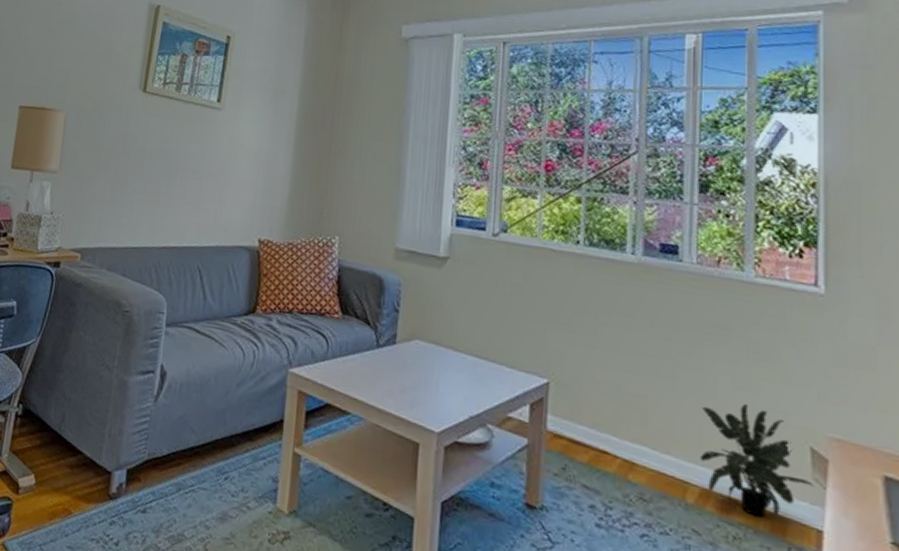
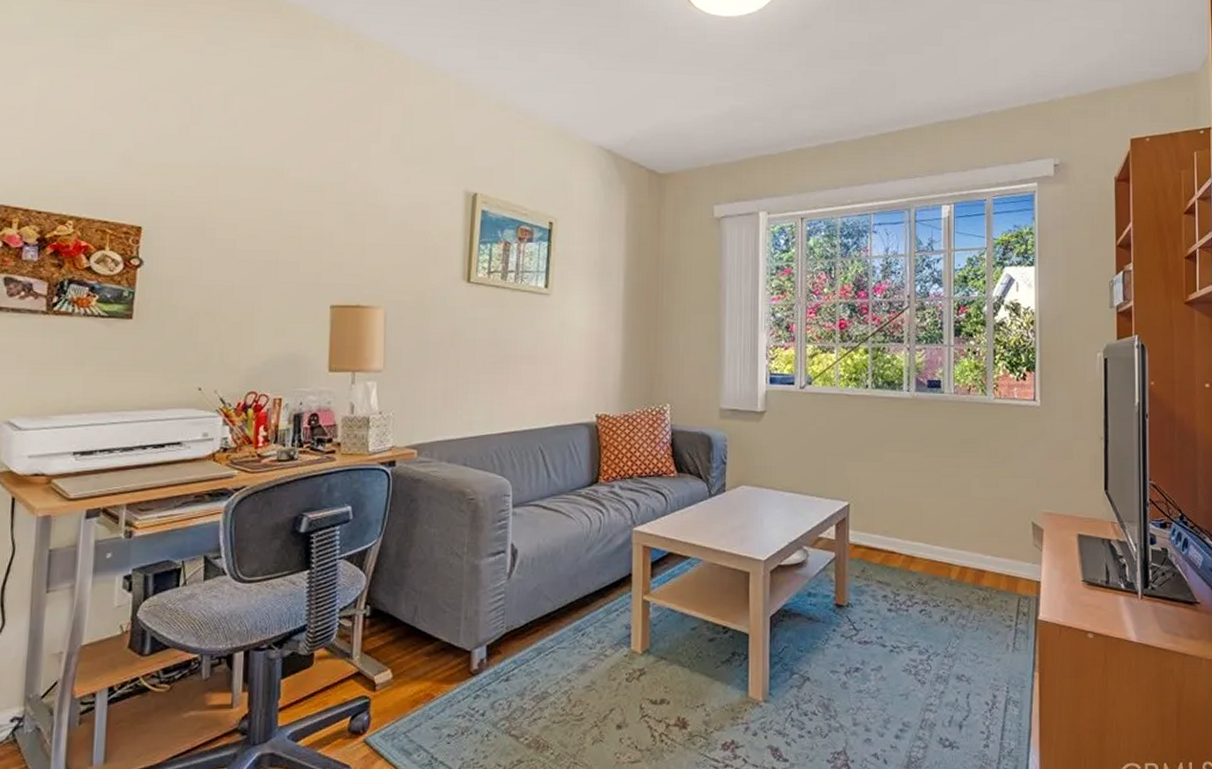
potted plant: present [700,403,813,518] -> none [959,497,1034,580]

